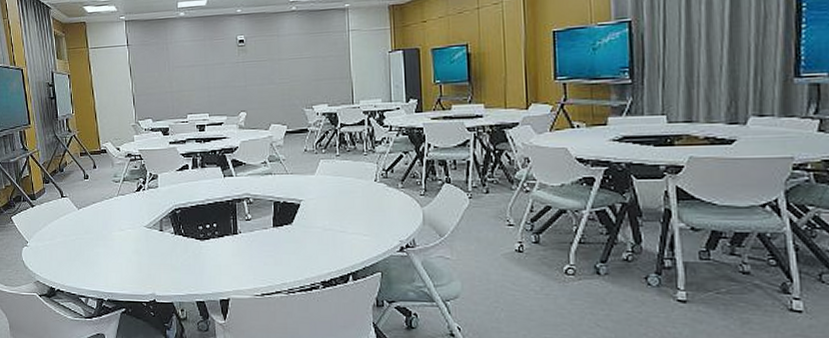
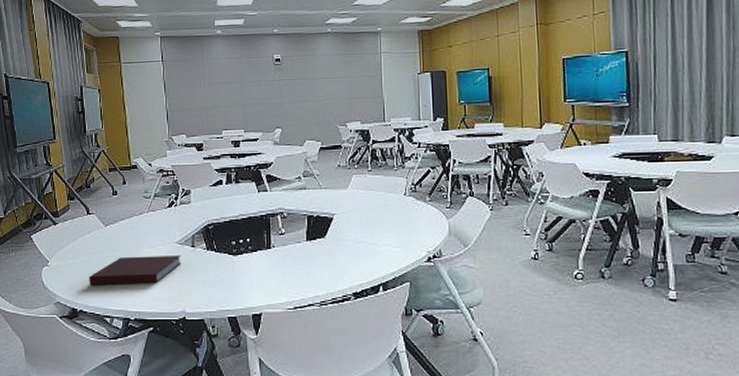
notebook: none [65,239,150,267] -> present [89,255,181,286]

